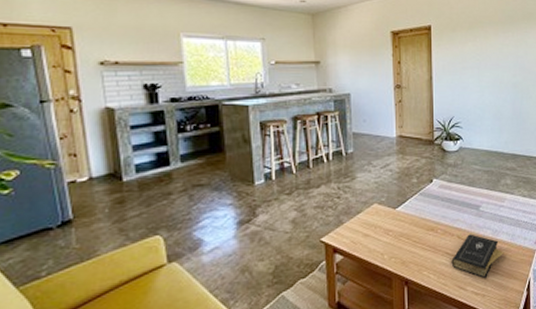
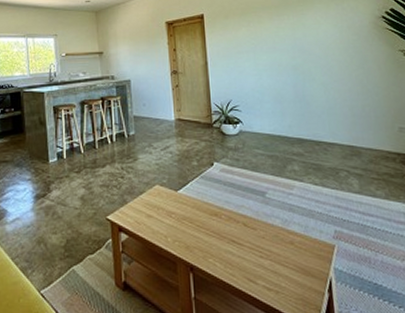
book: present [451,233,504,279] -> none [238,222,298,273]

